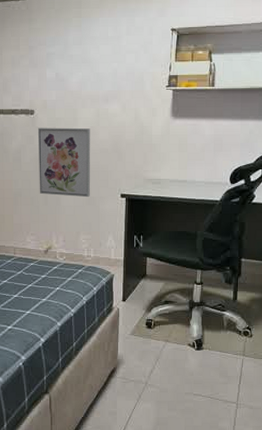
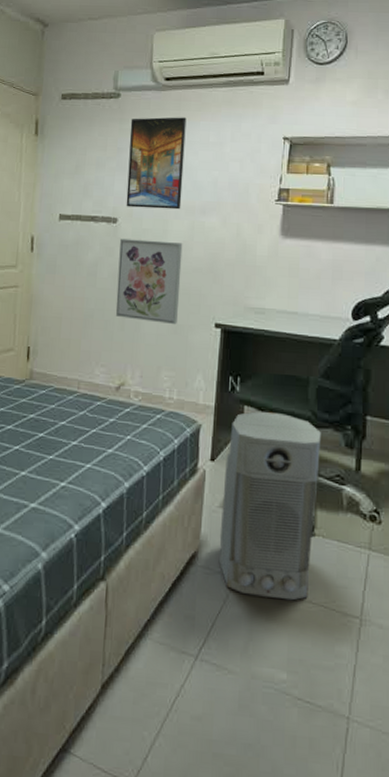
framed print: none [38,14,87,100] -> present [126,117,187,210]
air purifier: none [132,260,207,396] -> present [219,411,321,601]

